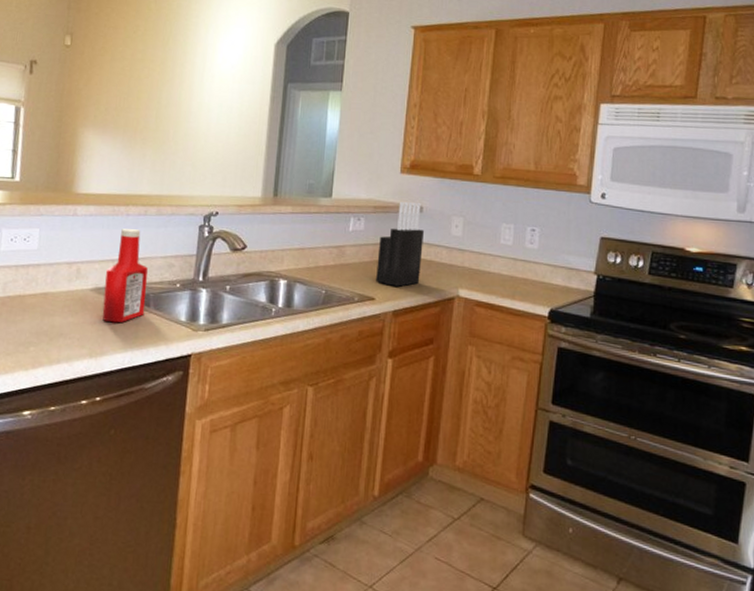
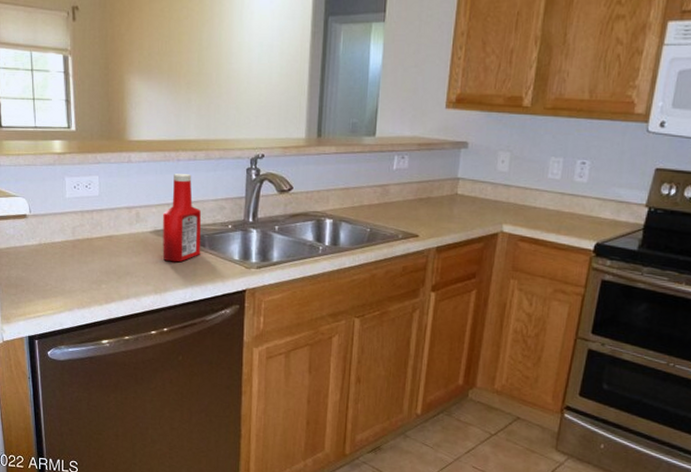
knife block: present [376,201,425,287] -> none [420,137,470,223]

